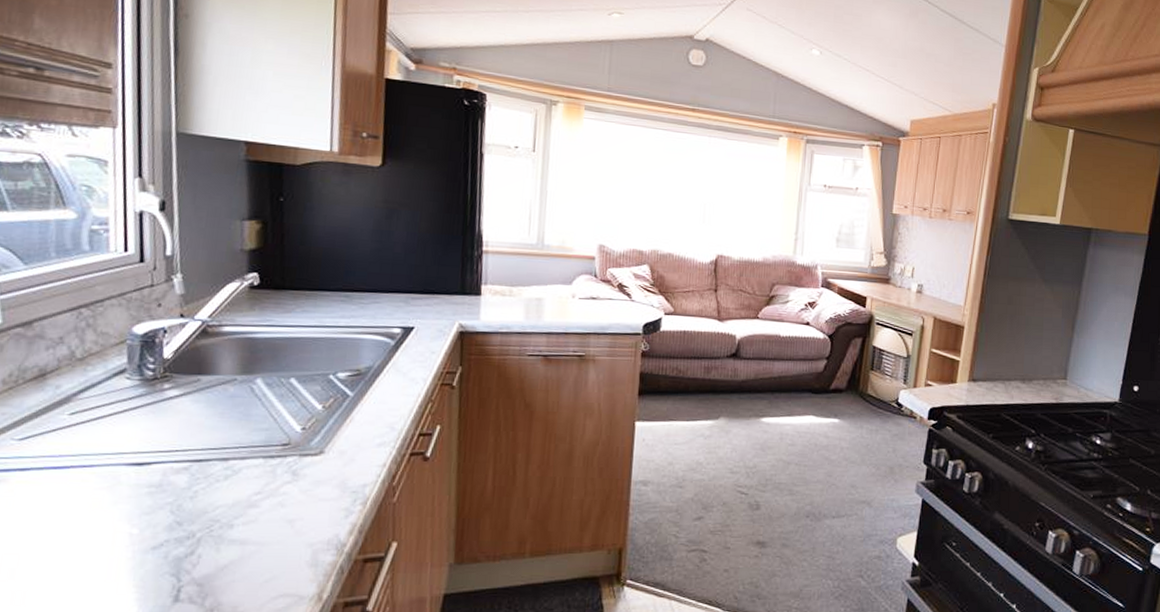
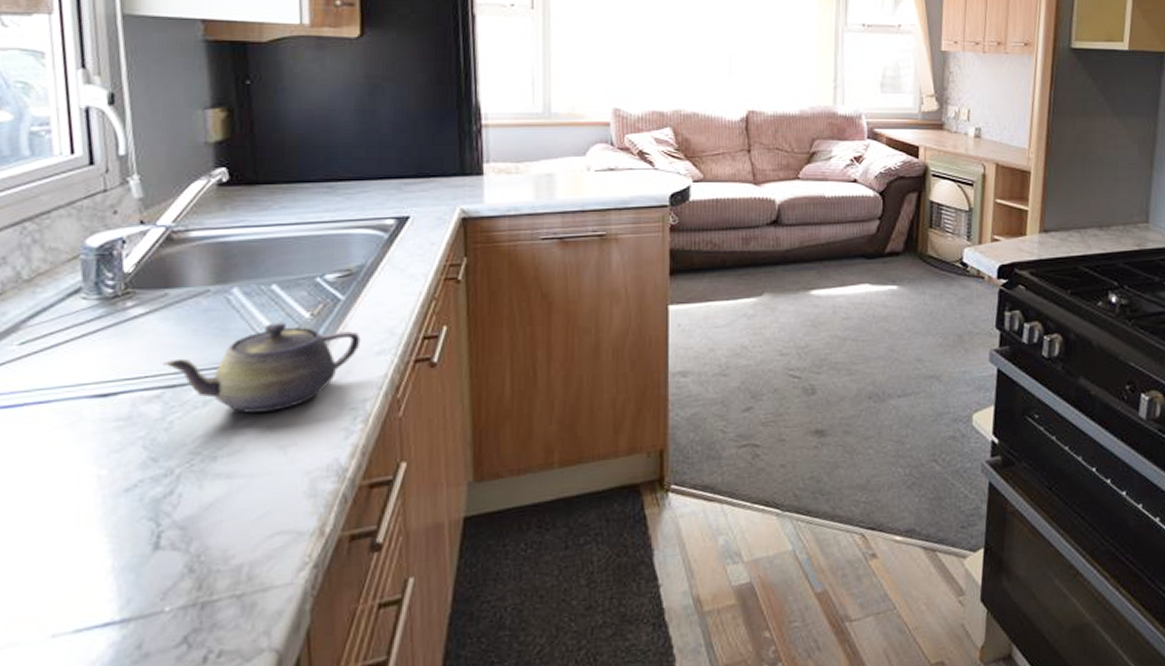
teapot: none [191,411,365,489] -> present [162,322,361,413]

